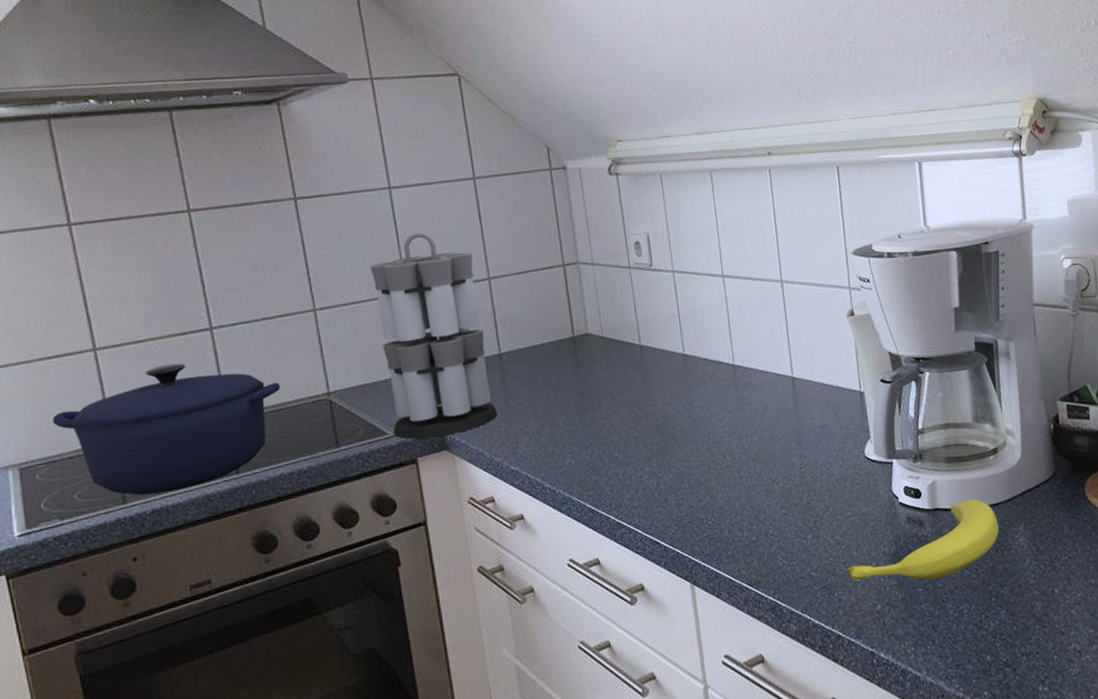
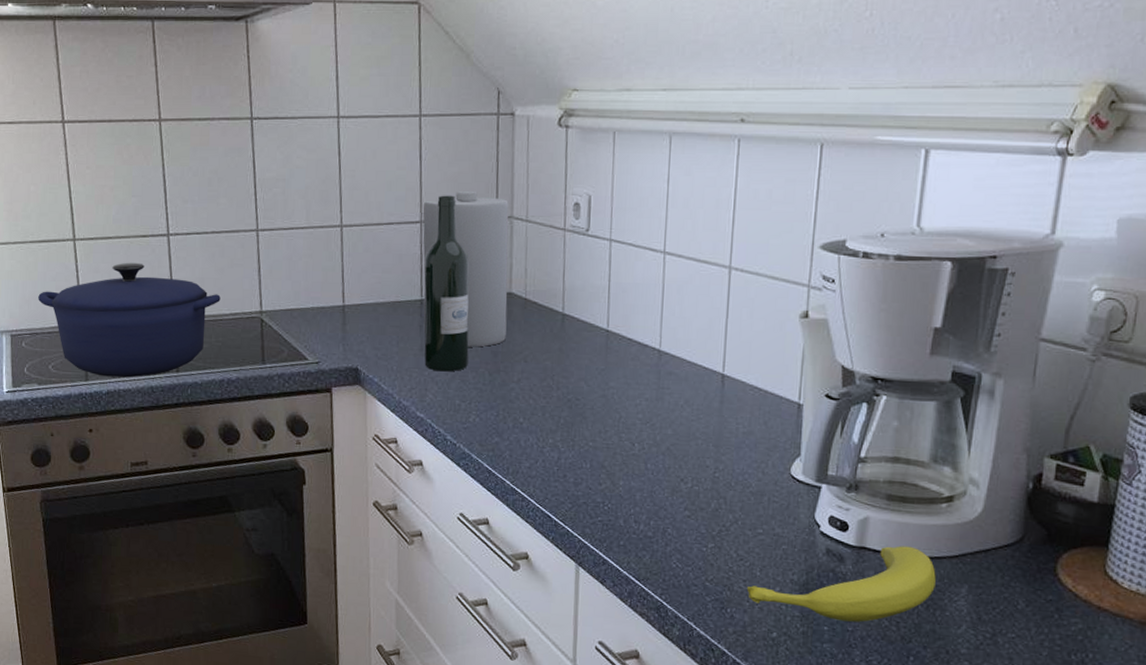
spice rack: present [370,232,498,439] -> none [311,166,412,371]
paper towel holder: none [488,242,589,392] -> present [422,190,509,348]
wine bottle: none [497,249,556,422] -> present [424,195,470,372]

